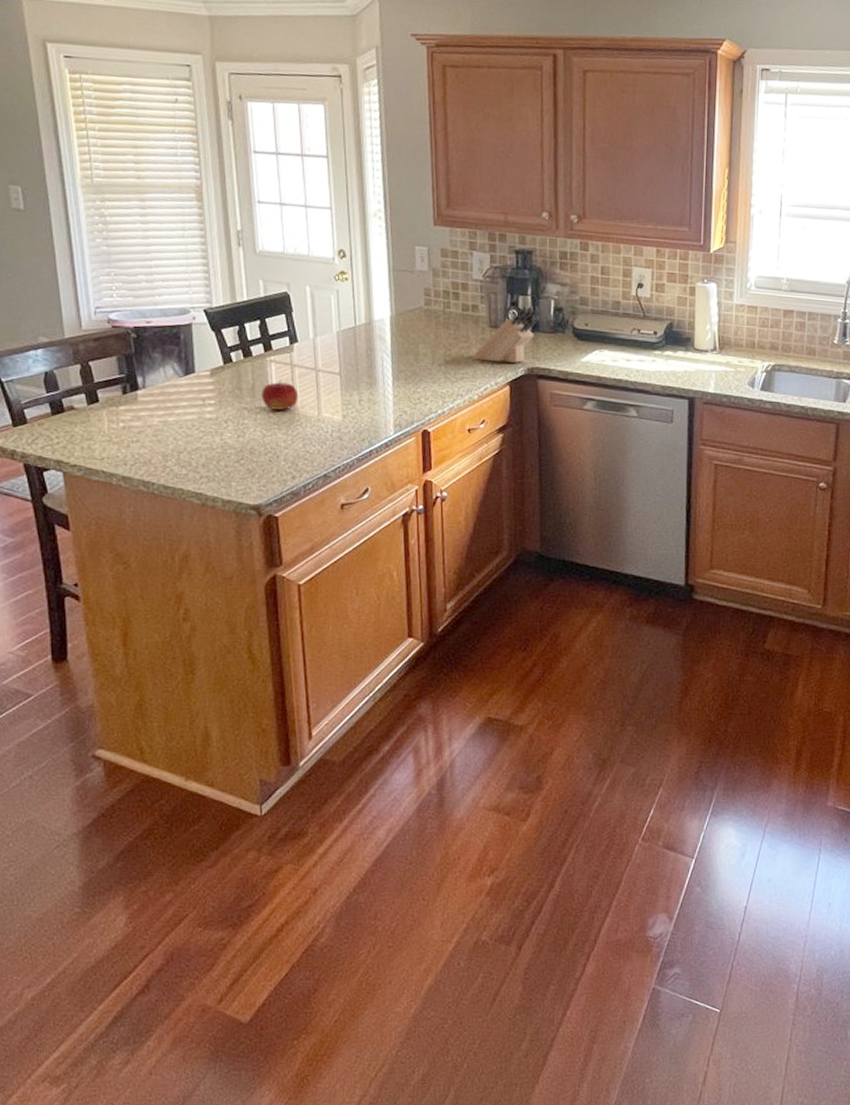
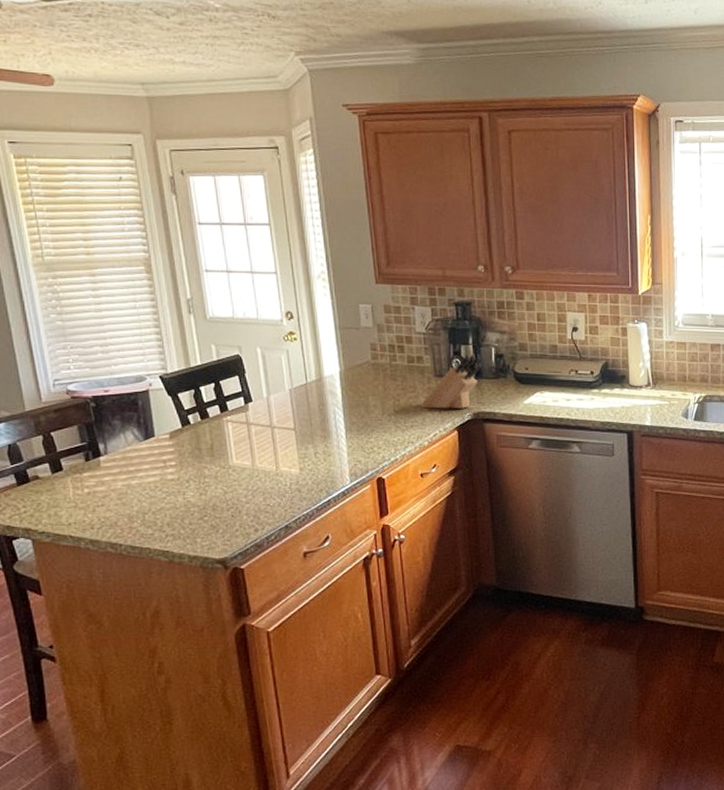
fruit: present [261,380,299,410] -> none [220,438,256,467]

